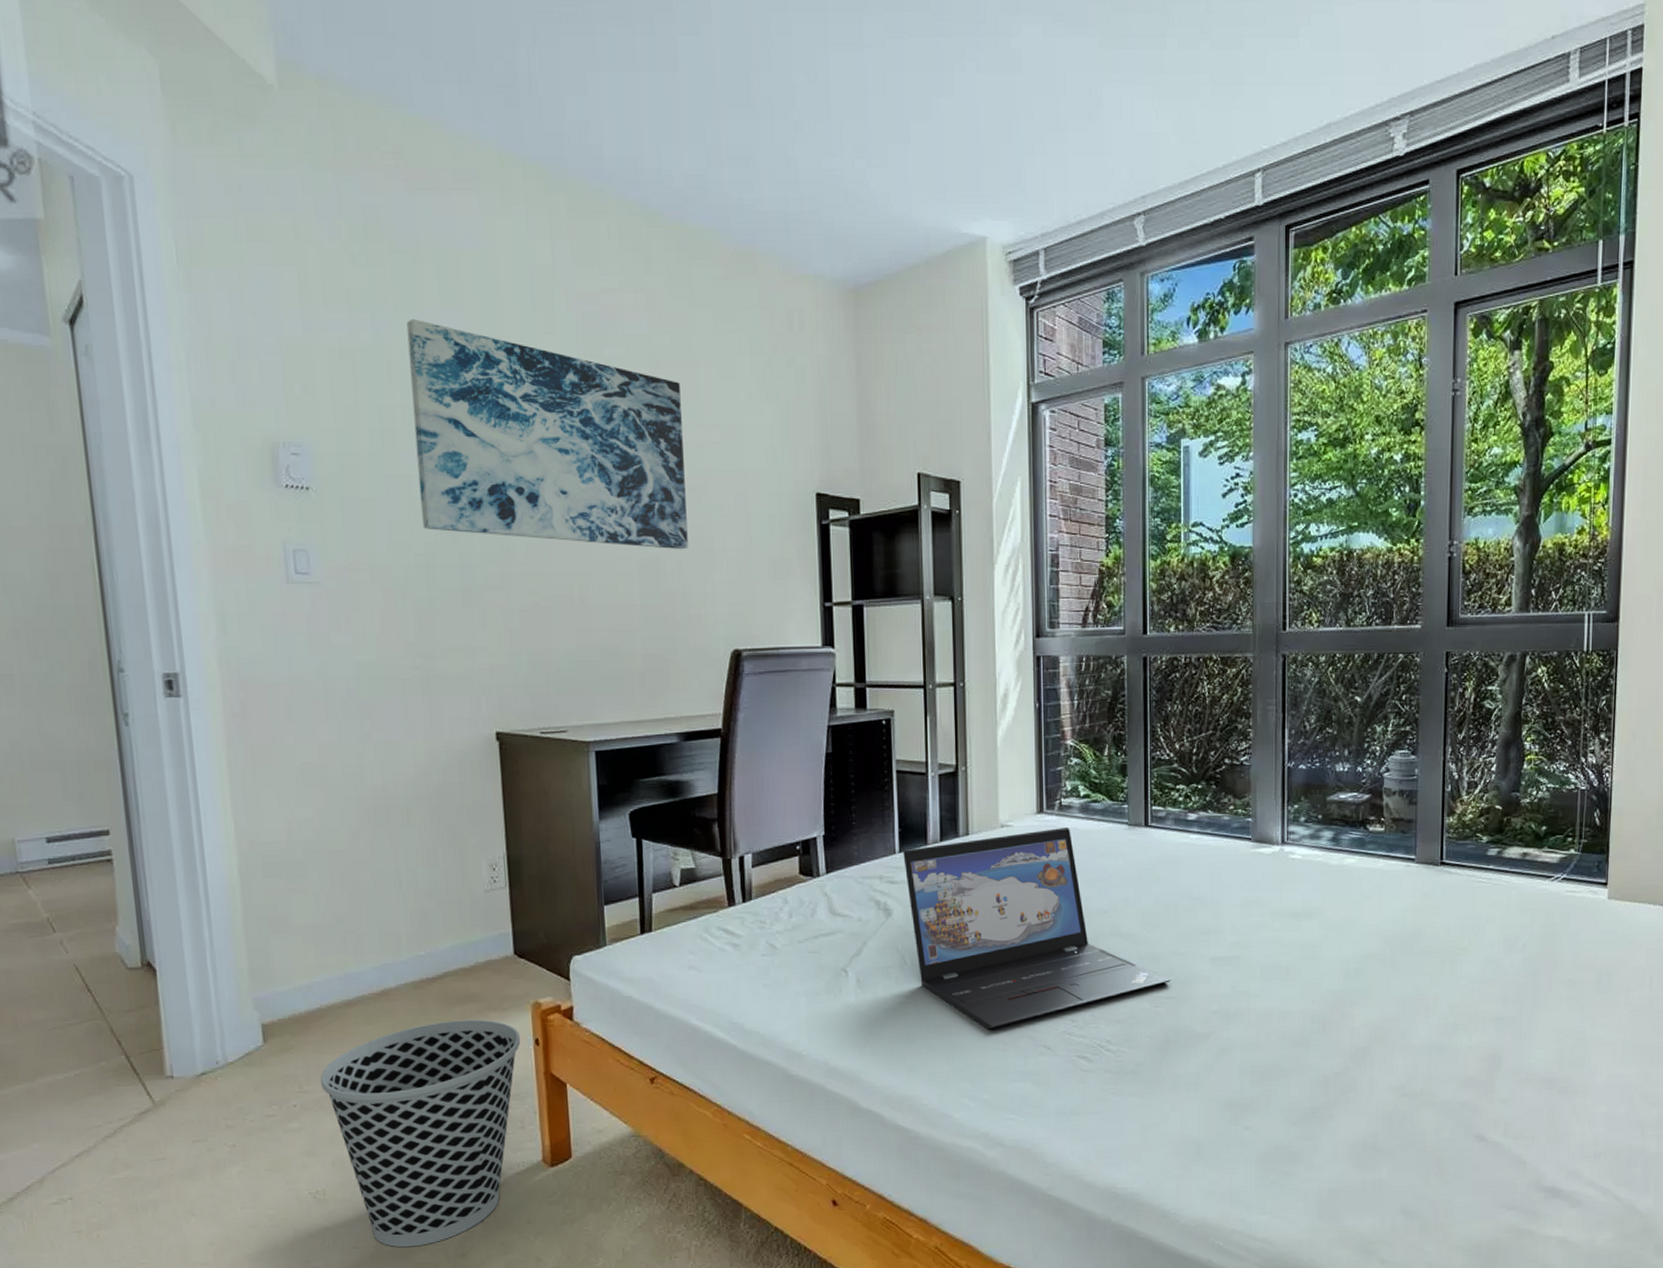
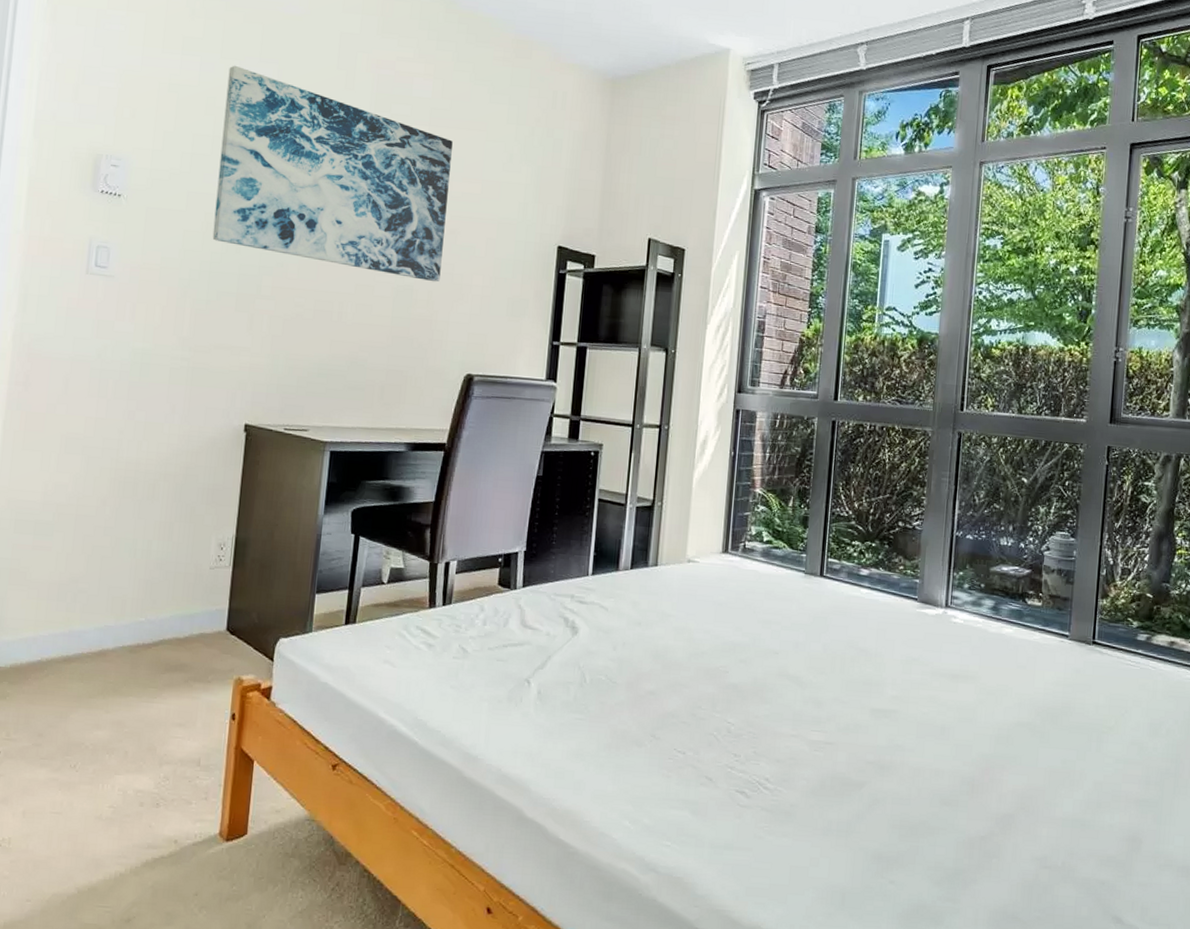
wastebasket: present [320,1019,521,1248] -> none [27,686,219,907]
laptop: present [903,826,1171,1030] -> none [595,568,832,755]

